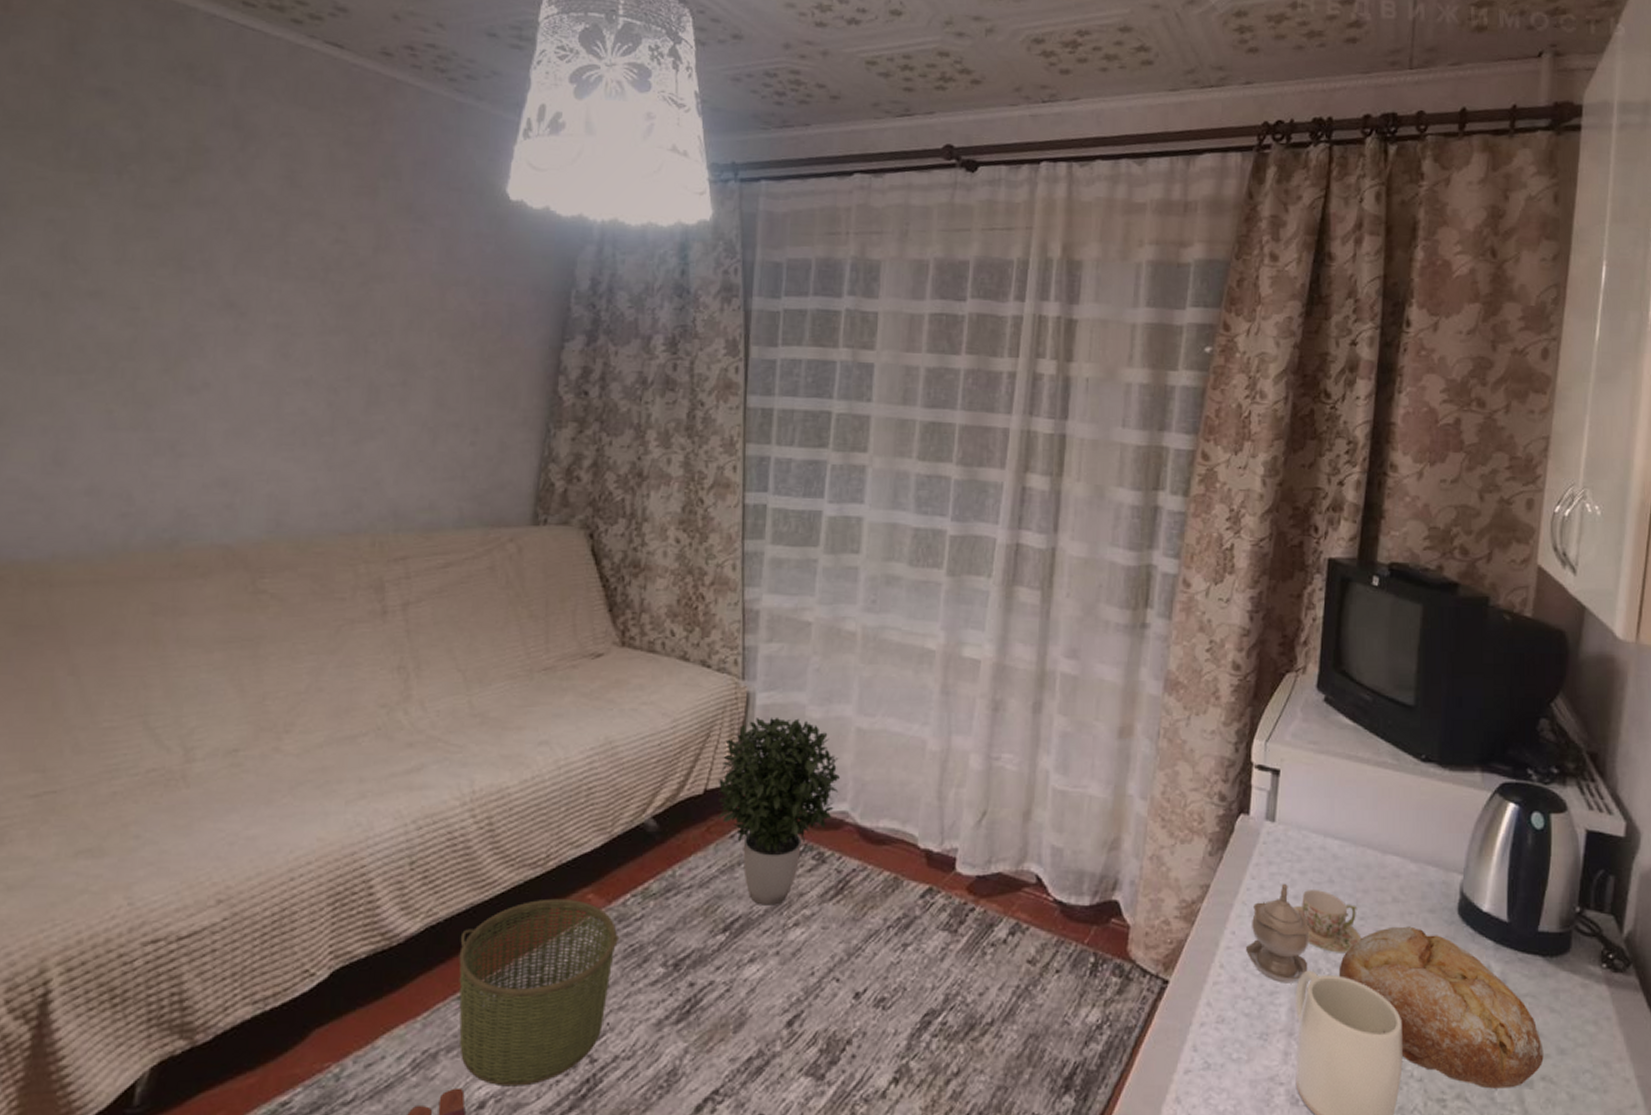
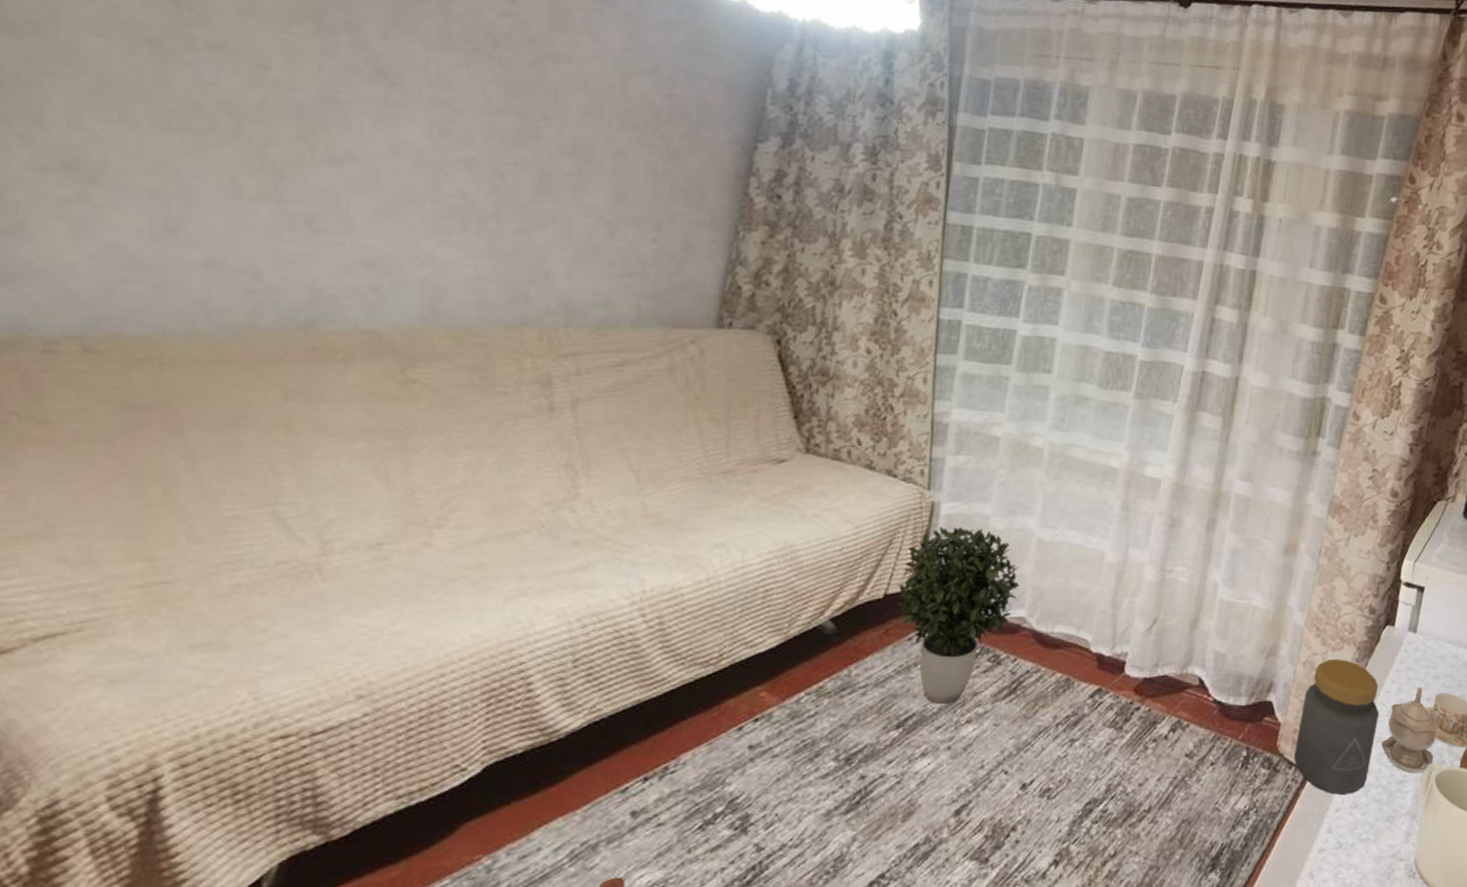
basket: present [458,898,620,1087] -> none [621,696,792,875]
jar: none [1147,852,1241,1007] -> present [1293,658,1380,794]

